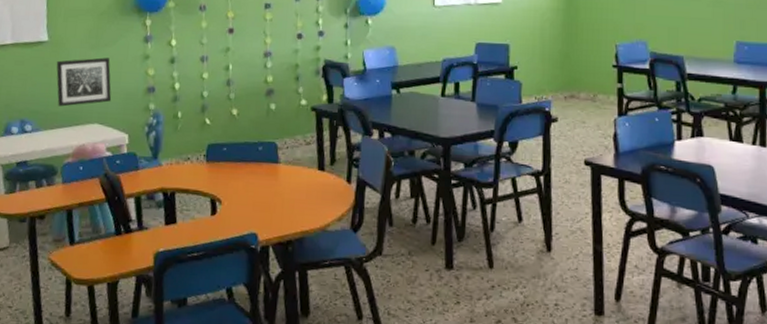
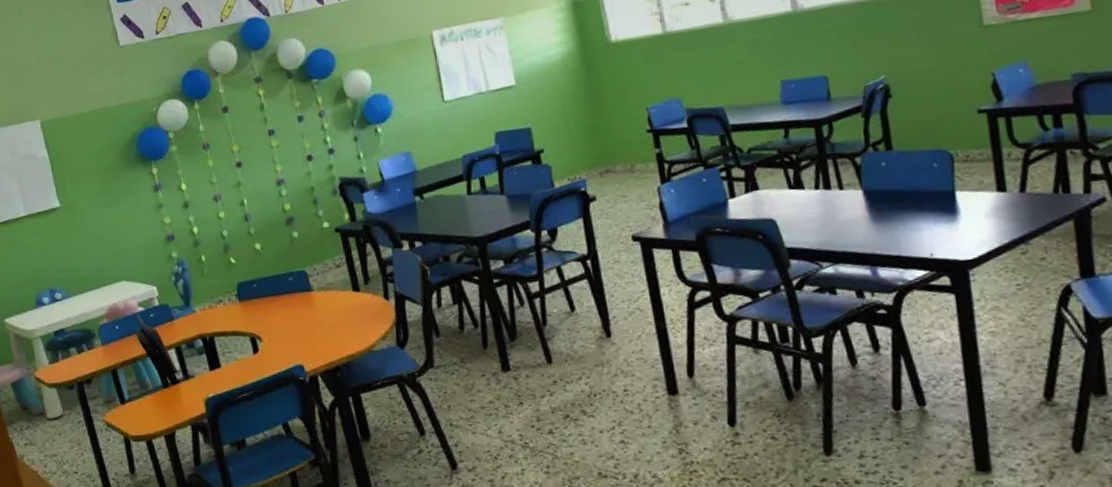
wall art: present [56,57,112,107] -> none [72,213,134,270]

